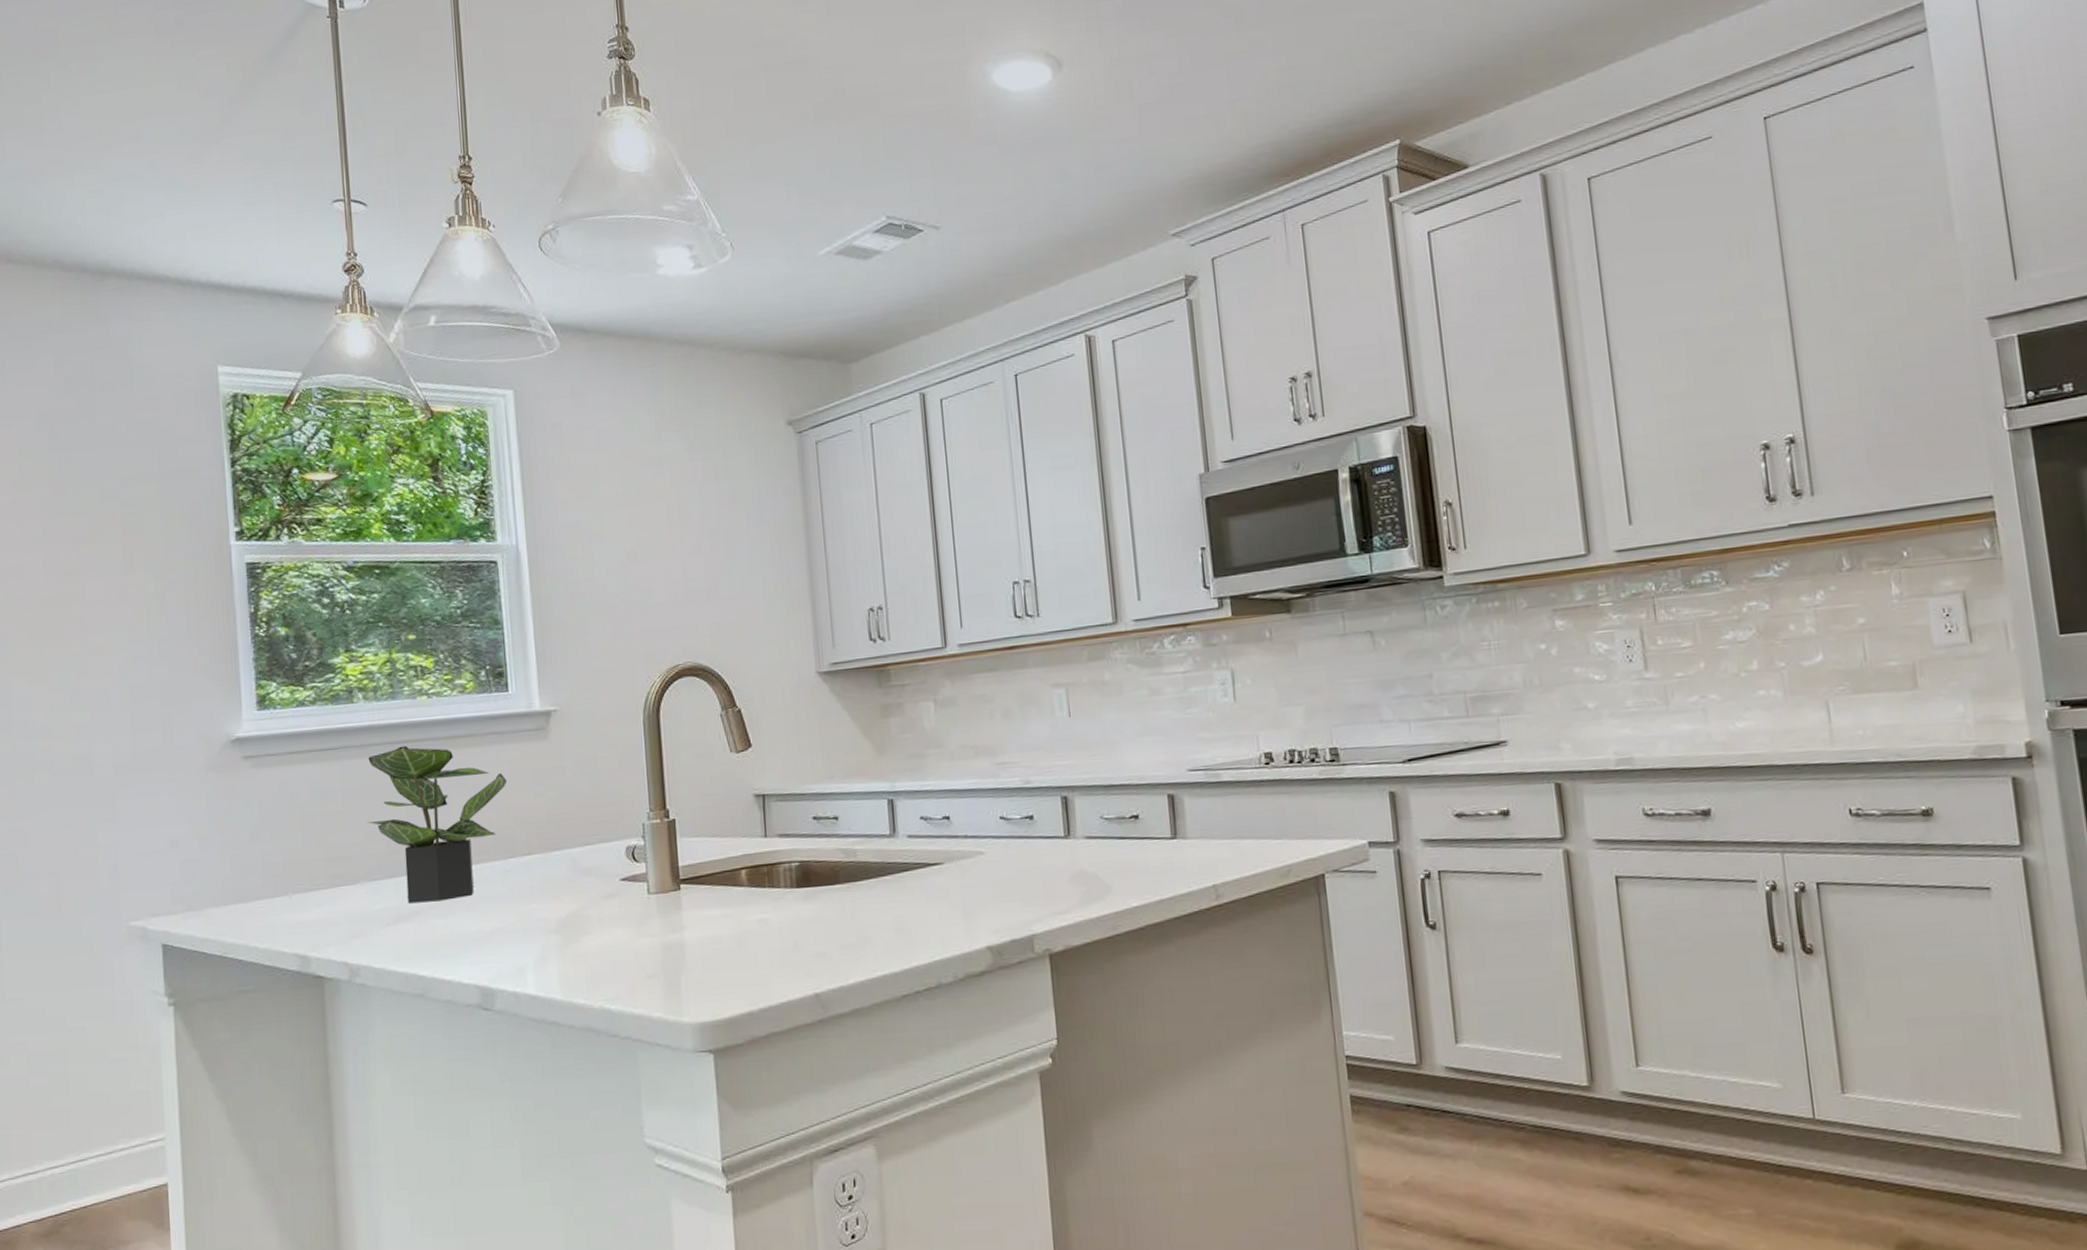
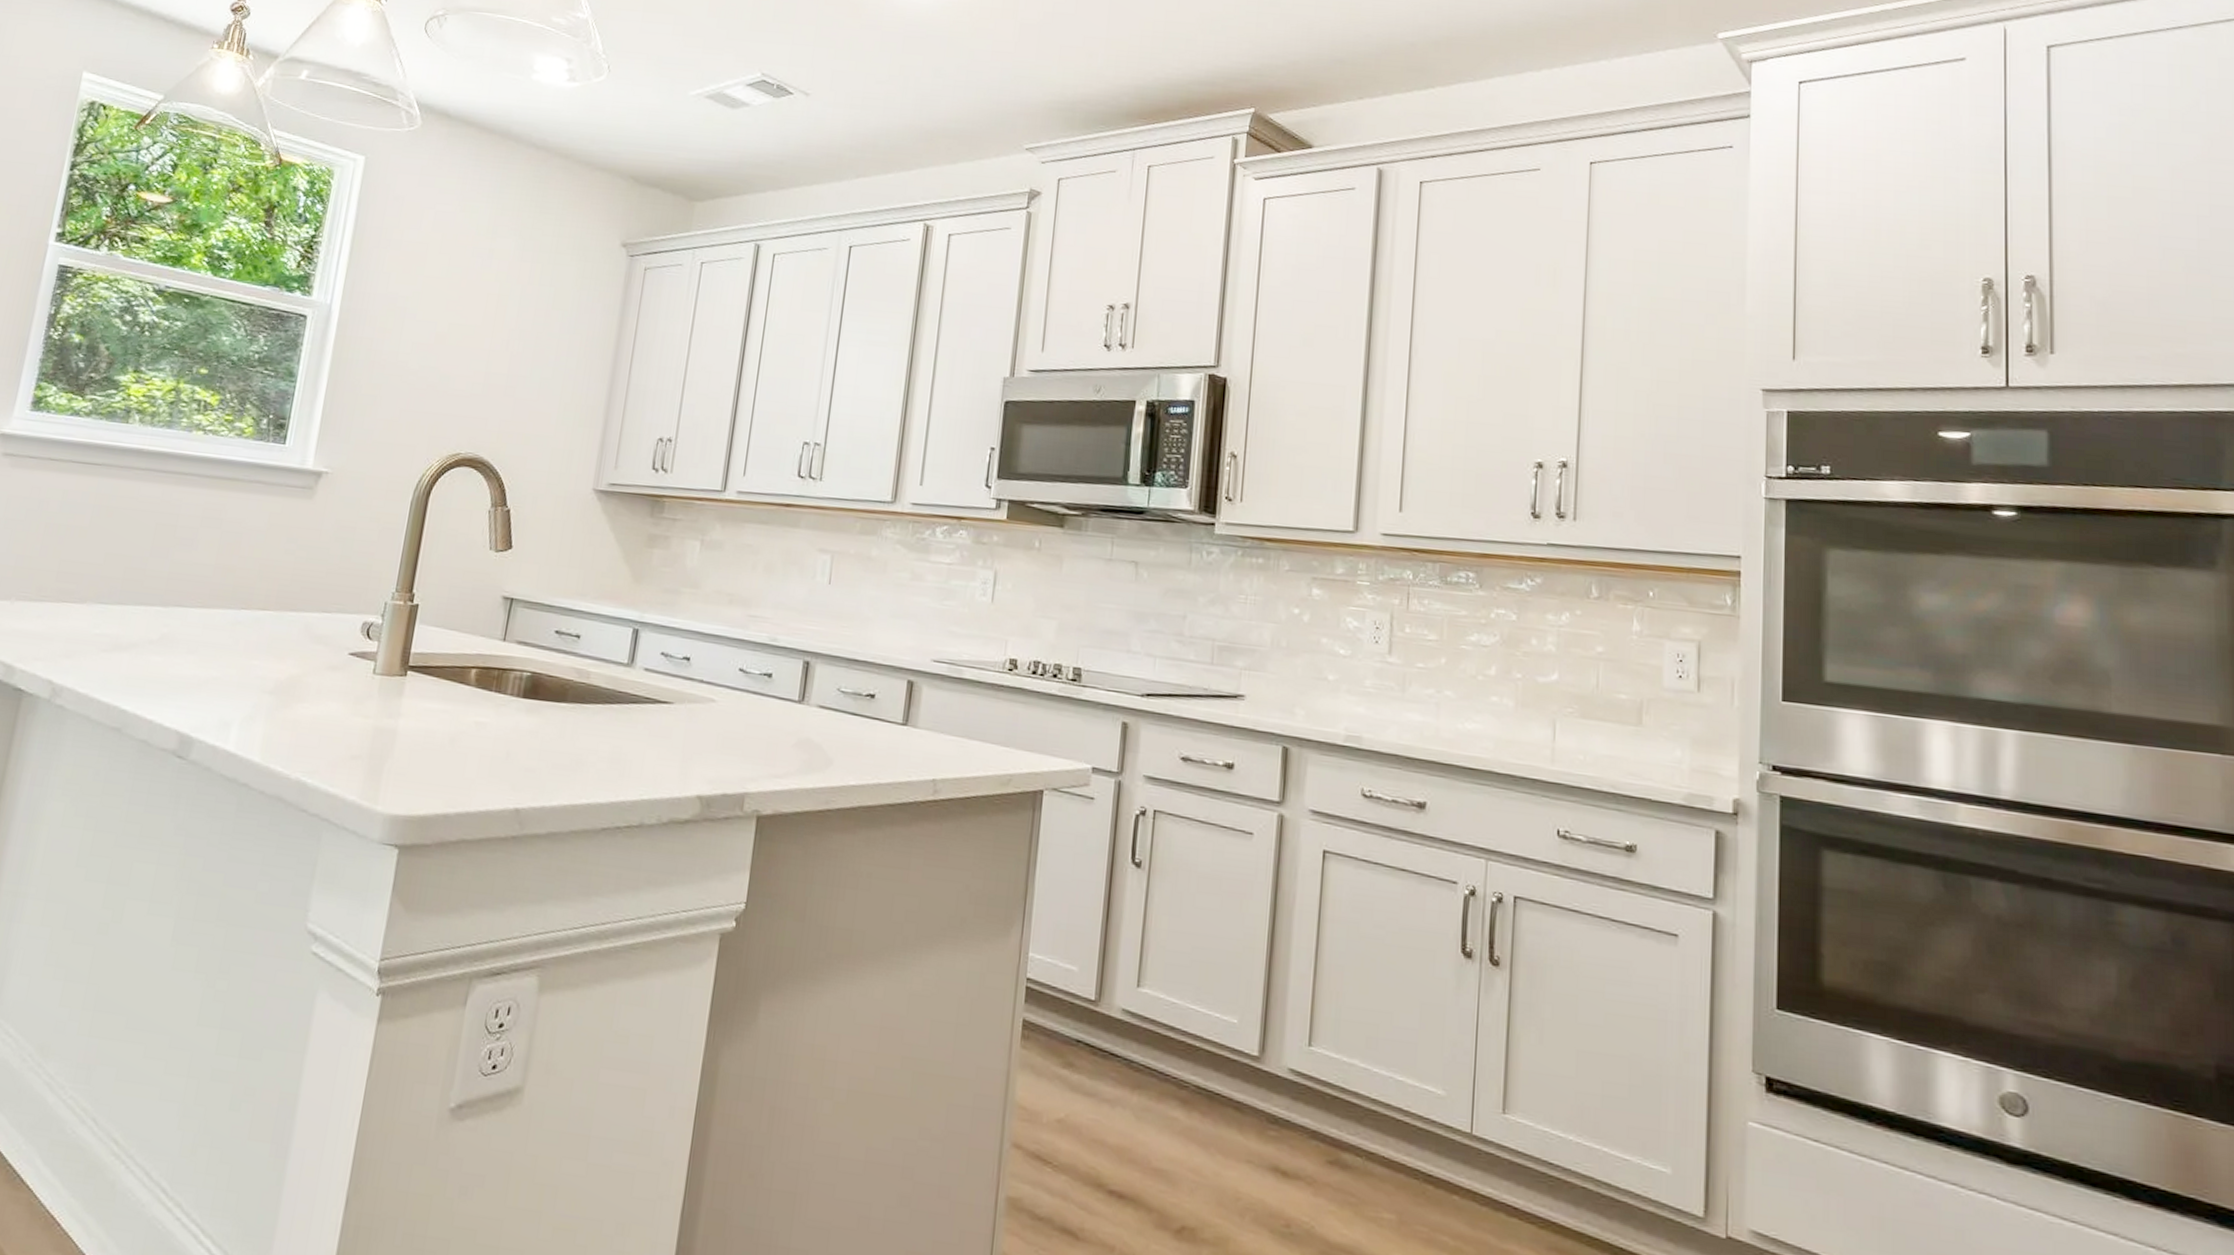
potted plant: present [367,745,507,904] -> none [110,475,262,640]

